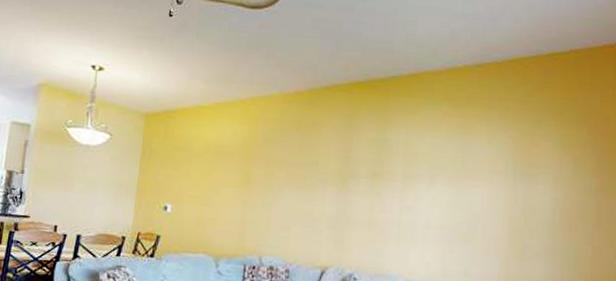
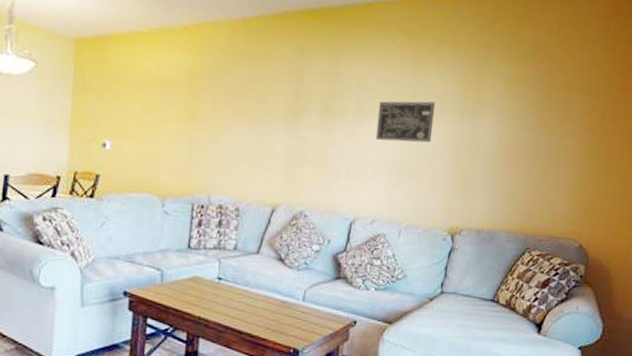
wall art: none [425,165,486,207] -> present [375,101,436,143]

